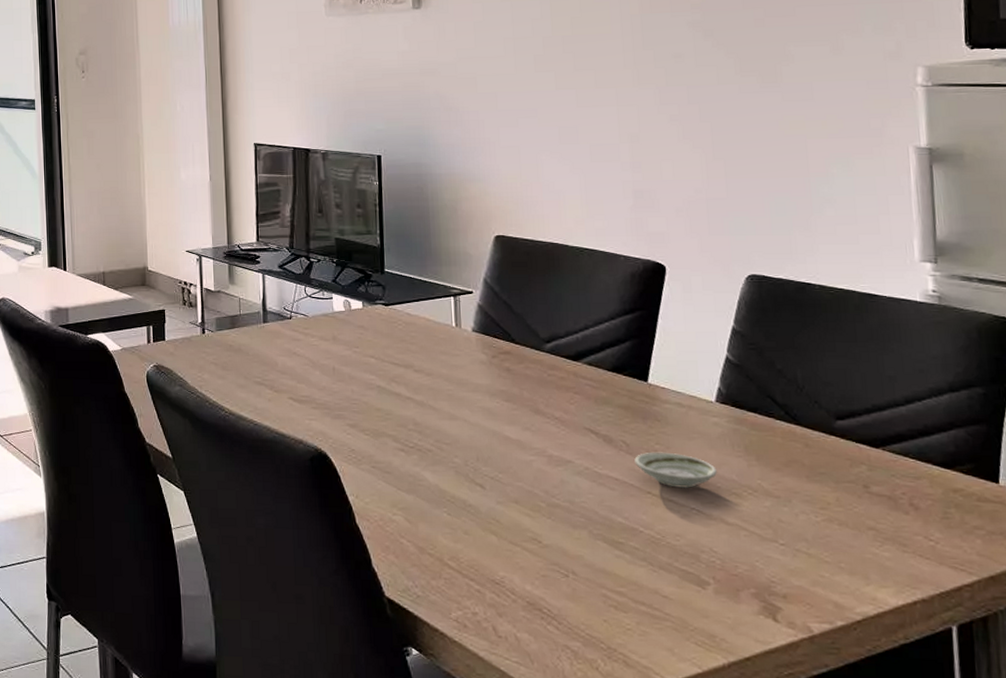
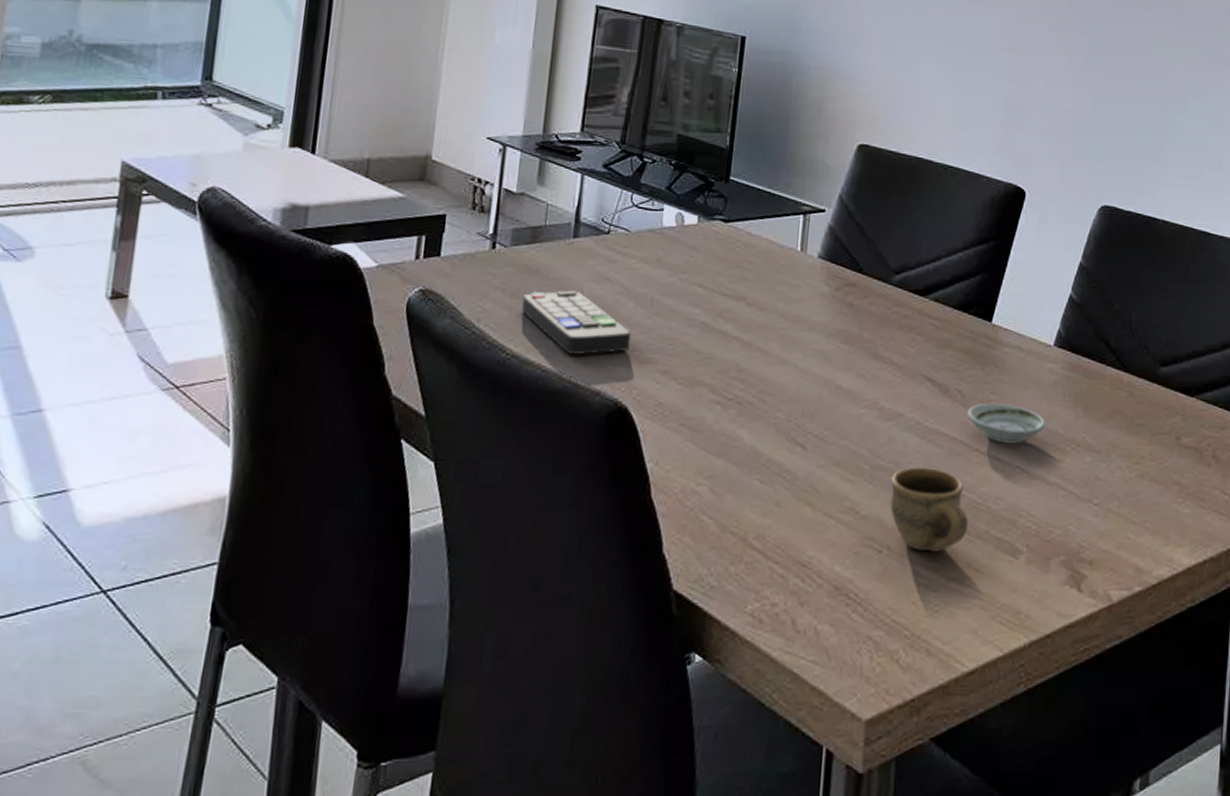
remote control: none [232,363,322,412] -> present [522,290,631,355]
cup: none [568,505,650,579] -> present [890,466,968,552]

